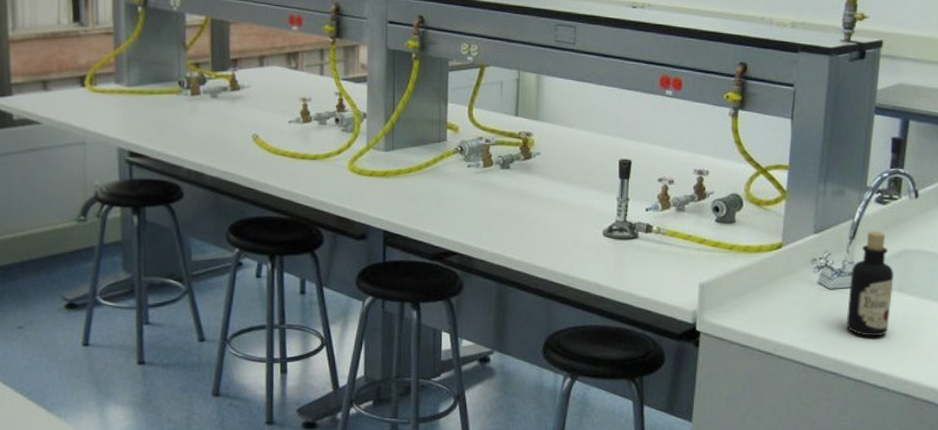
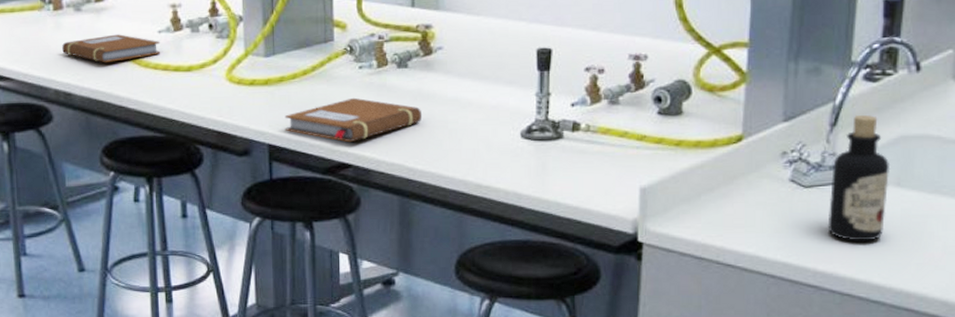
notebook: none [197,121,290,148] -> present [62,34,161,63]
notebook: none [399,192,521,233] -> present [284,97,423,143]

